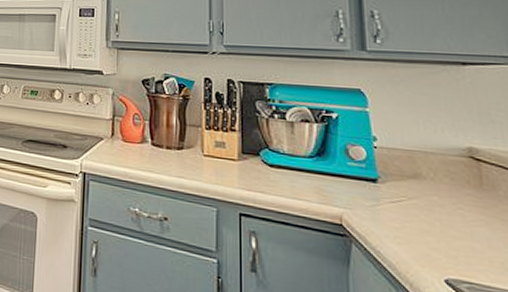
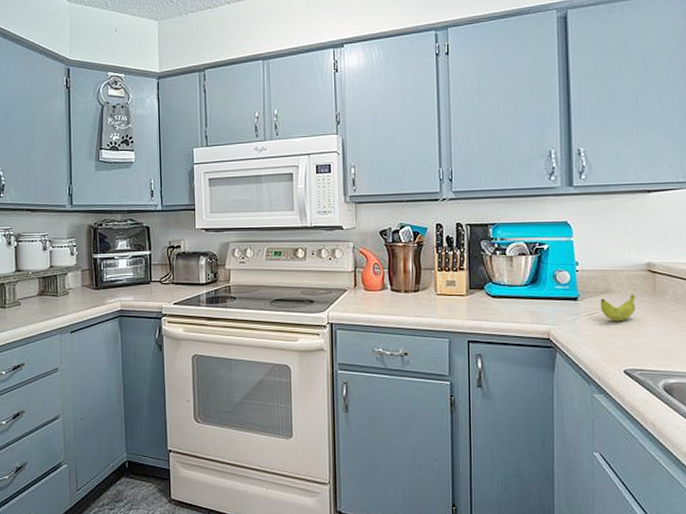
banana: none [407,183,457,216] -> present [600,294,636,322]

